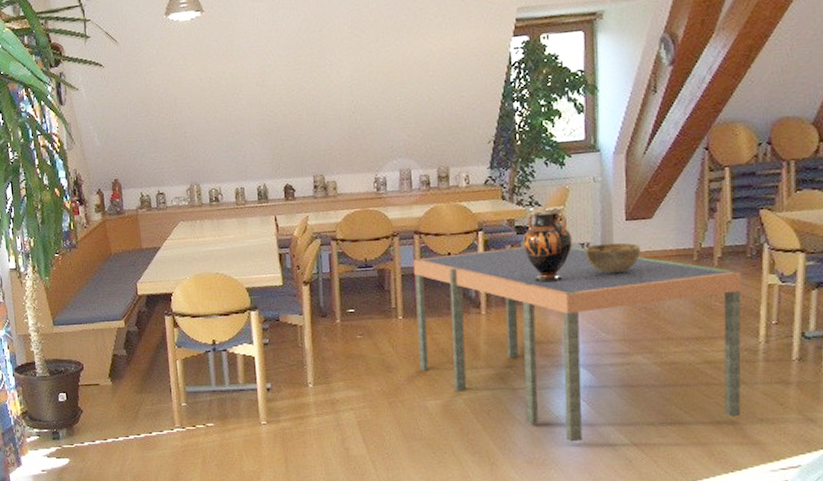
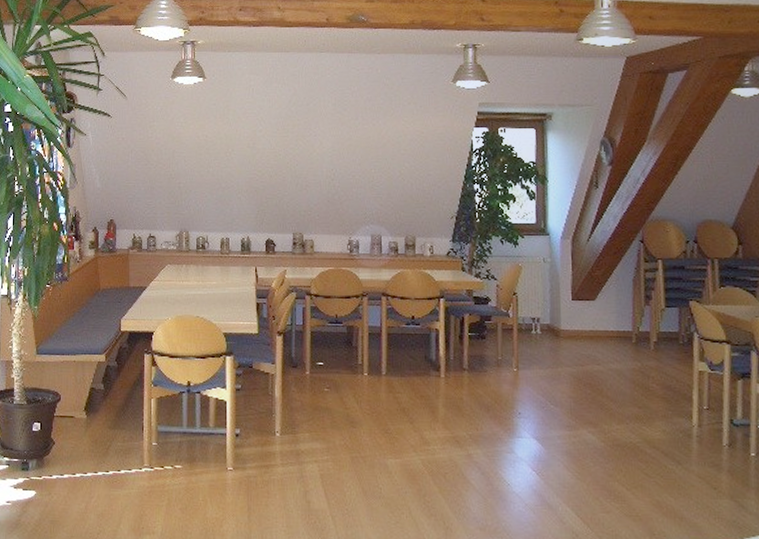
dining table: present [414,240,741,442] -> none [380,310,679,512]
vase: present [523,205,573,283] -> none [480,280,525,352]
decorative bowl: present [585,242,641,274] -> none [536,320,586,349]

